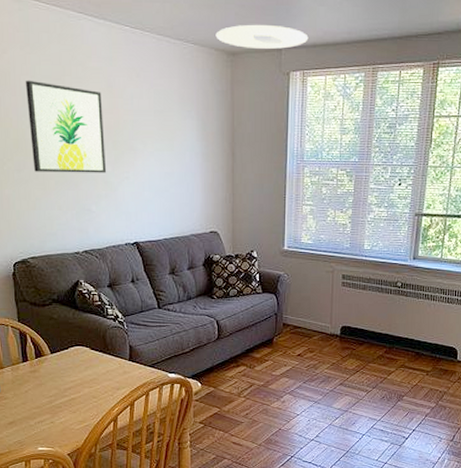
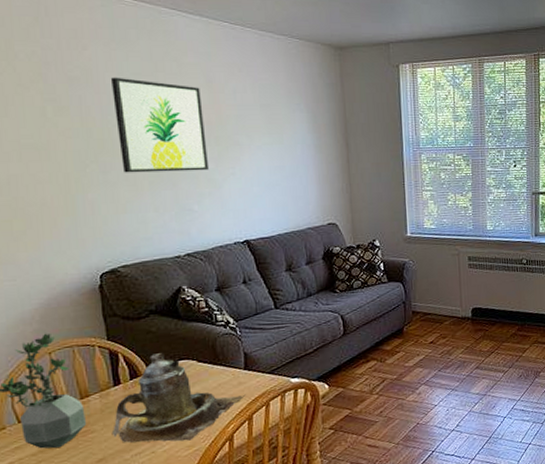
teapot: none [20,338,131,417] -> present [111,353,247,443]
ceiling light: present [216,24,309,49] -> none [321,20,415,43]

